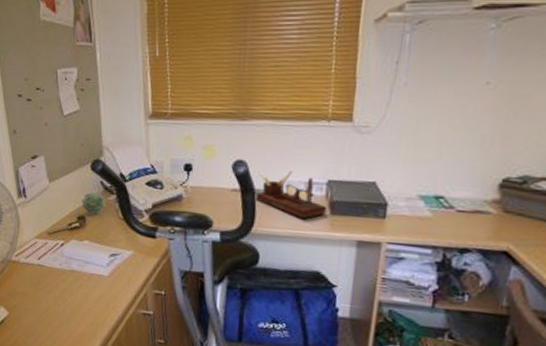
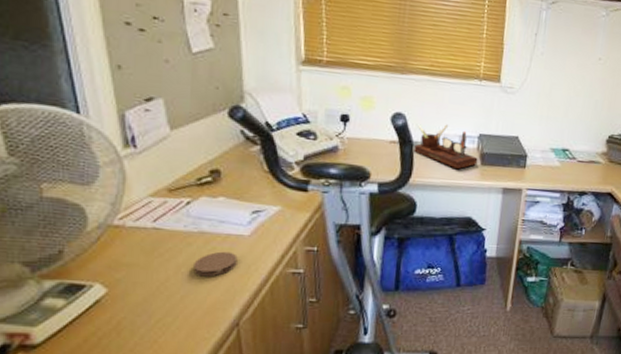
coaster: none [66,288,99,310] -> present [193,251,238,277]
succulent plant: present [81,191,106,215] -> none [215,141,248,168]

